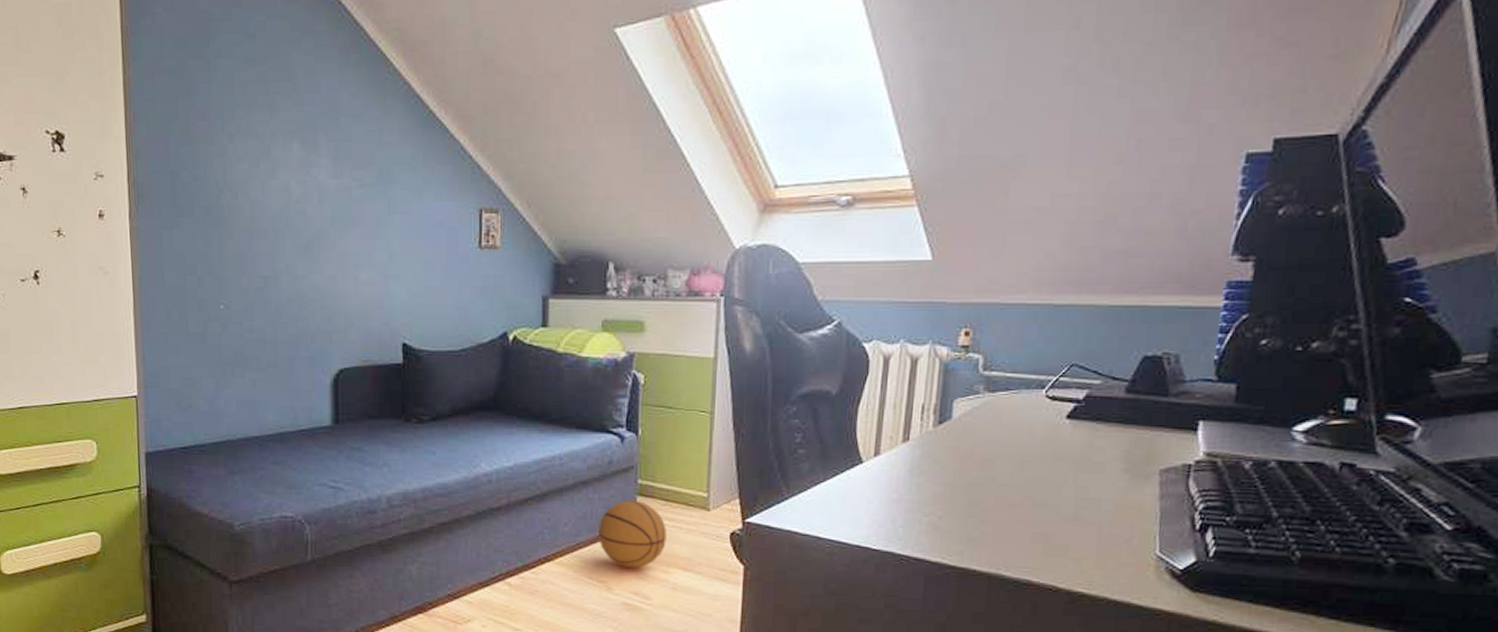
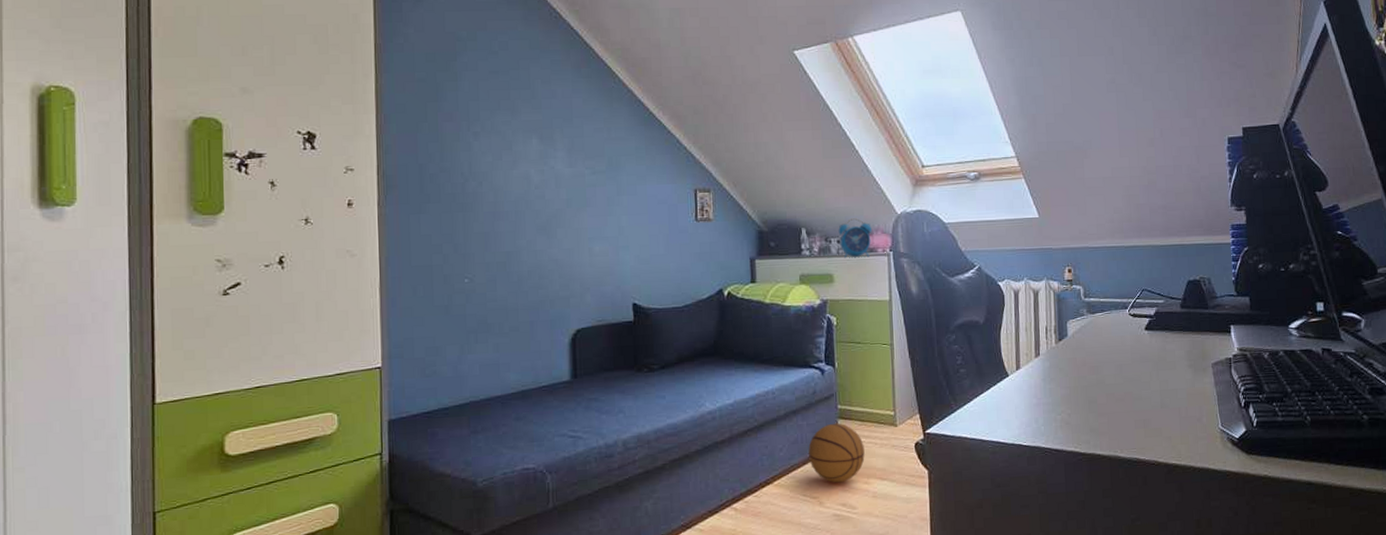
alarm clock: none [655,252,699,303] -> present [838,218,872,259]

